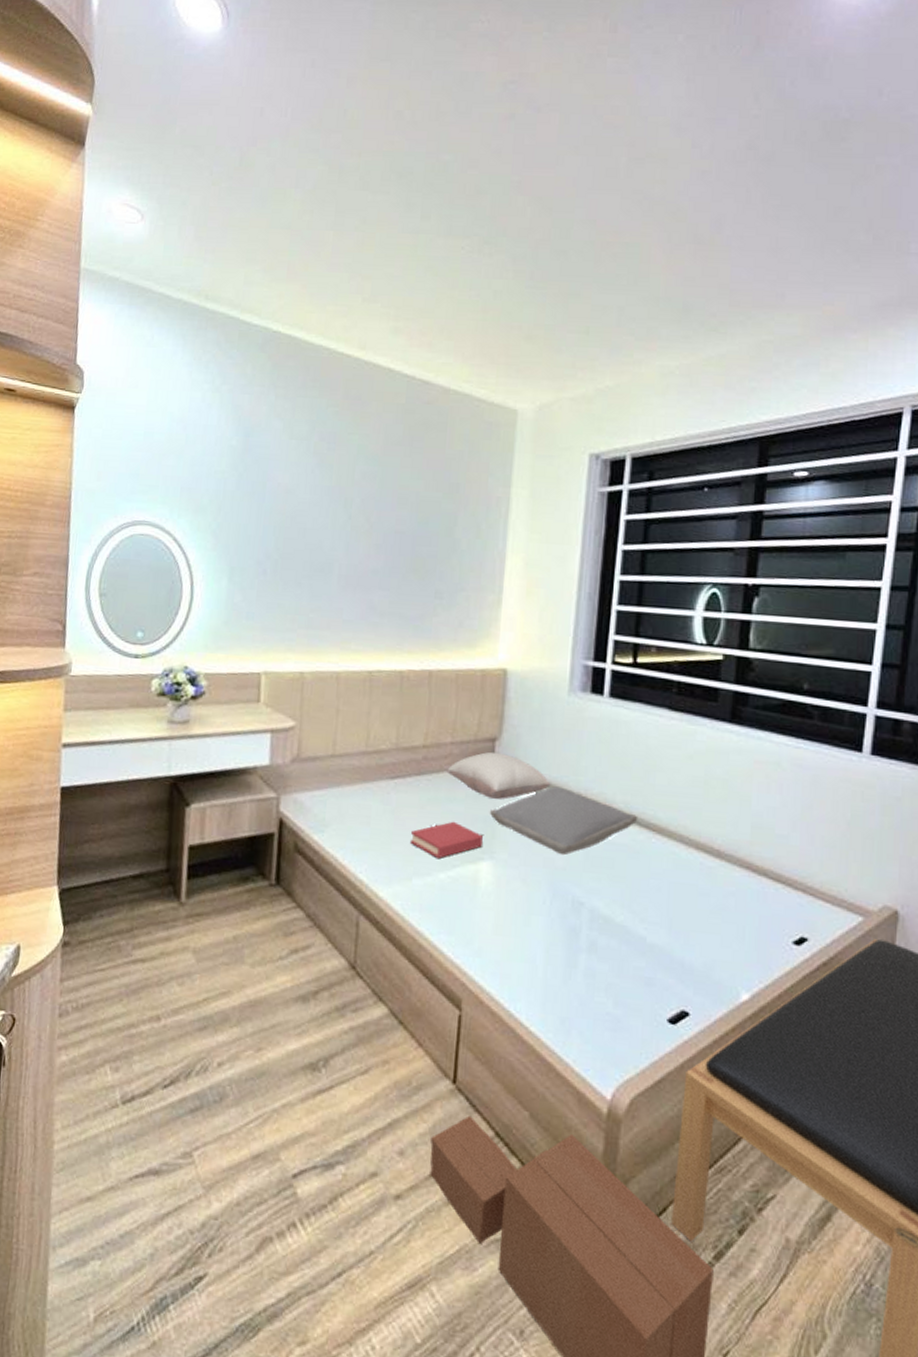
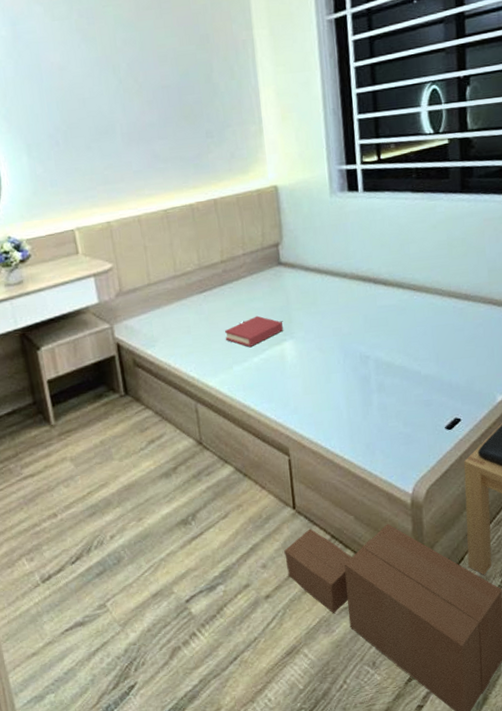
pillow: present [447,751,551,800] -> none [244,254,329,292]
pillow: present [489,786,639,856] -> none [283,271,401,324]

